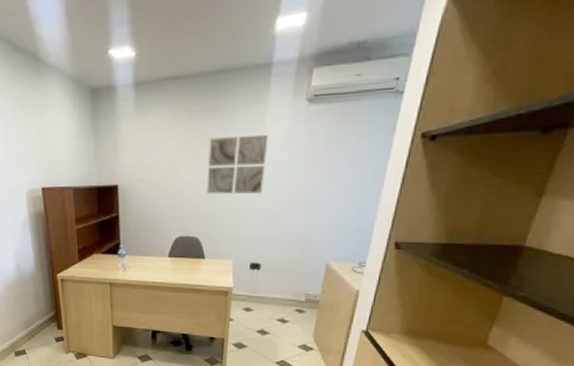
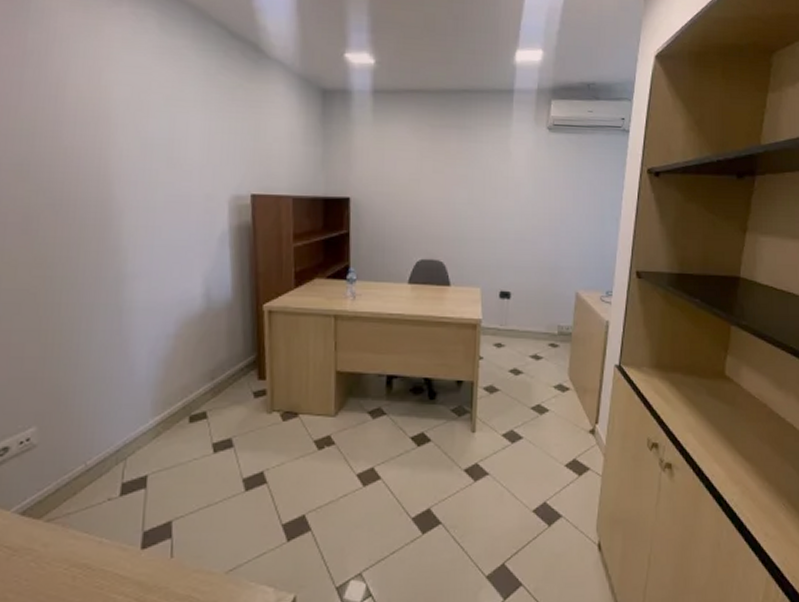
wall art: present [206,135,269,195] -> none [451,155,513,217]

